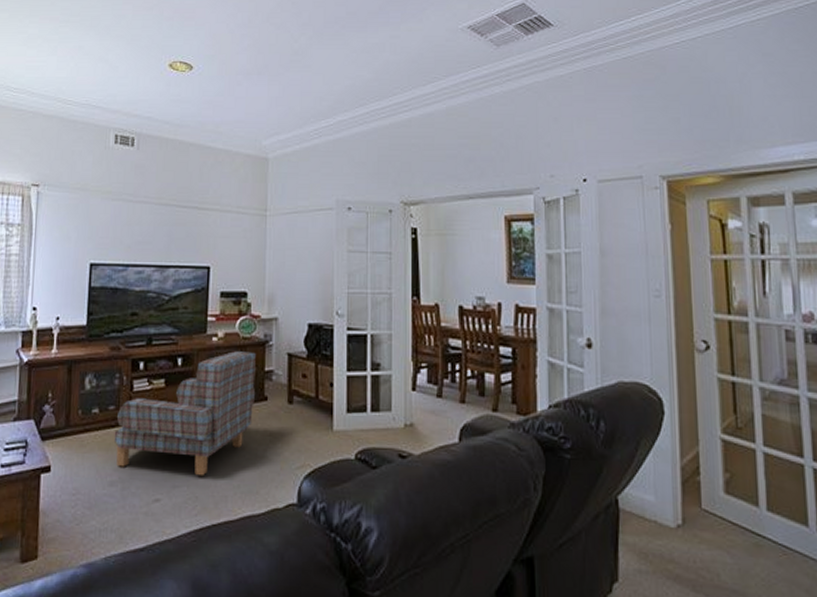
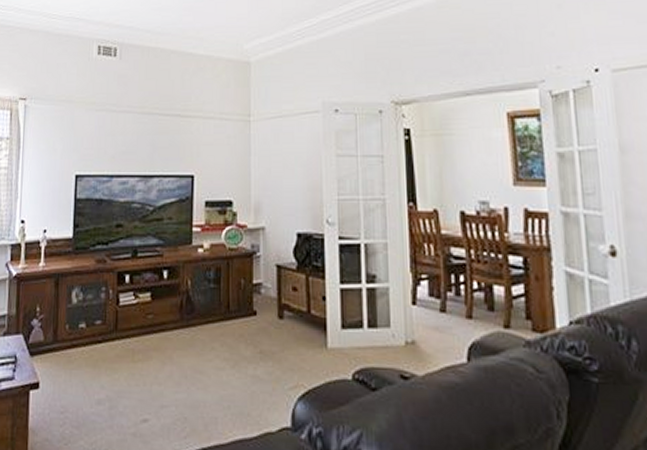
armchair: present [114,351,256,476] -> none [101,263,243,396]

